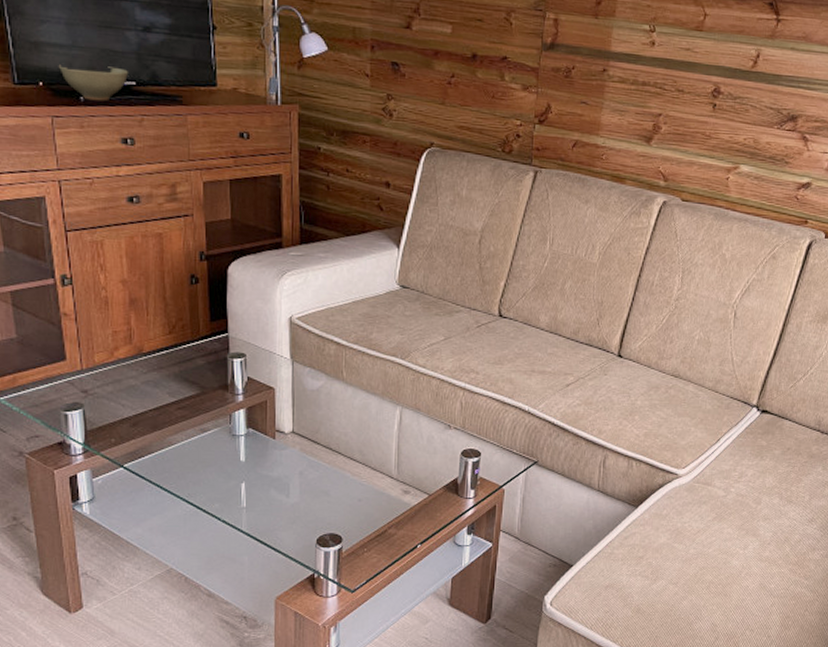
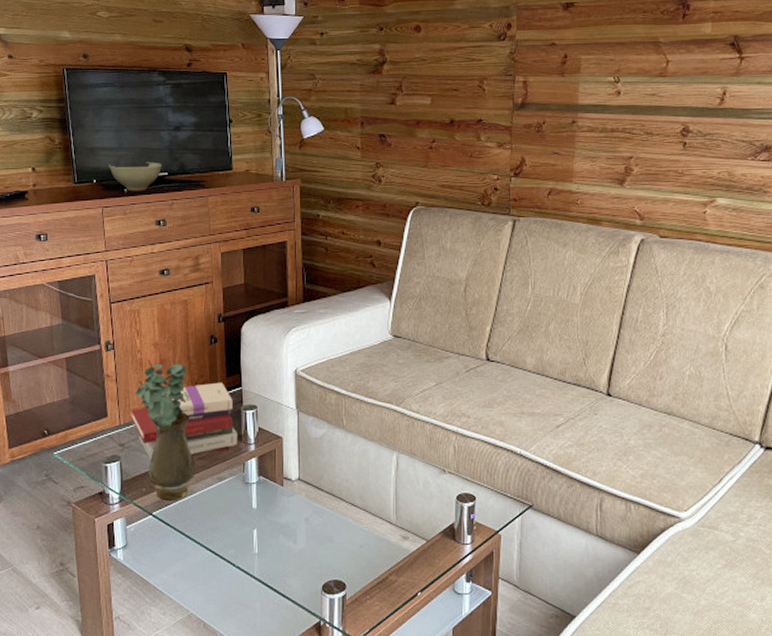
books: none [95,327,223,408] -> present [131,382,237,459]
vase: none [100,298,174,452] -> present [135,359,196,500]

